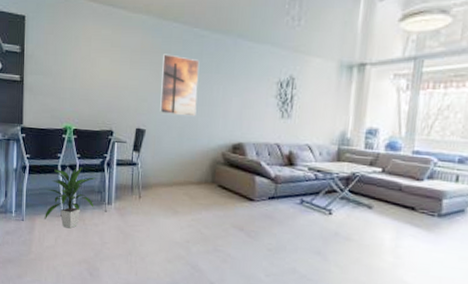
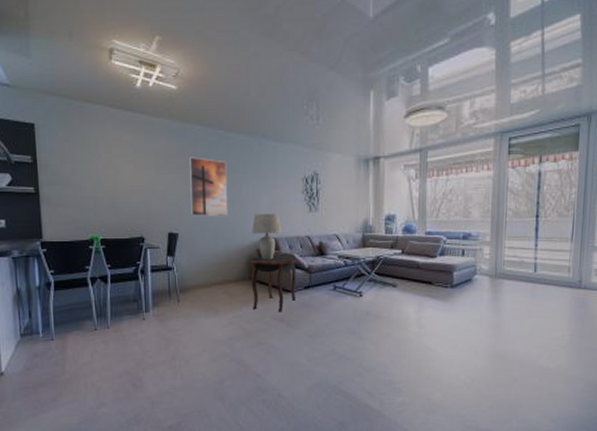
indoor plant: present [45,167,96,229] -> none [77,277,131,342]
side table: none [213,161,264,221] -> present [251,256,298,312]
lamp: none [219,116,251,165] -> present [252,214,282,260]

